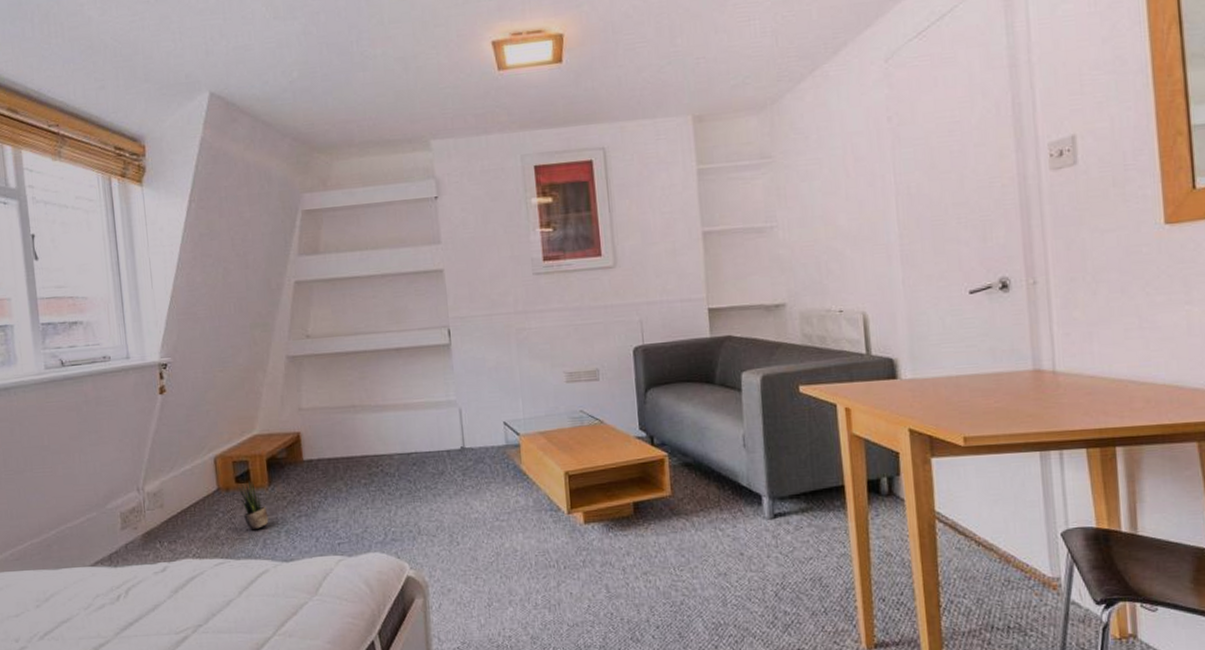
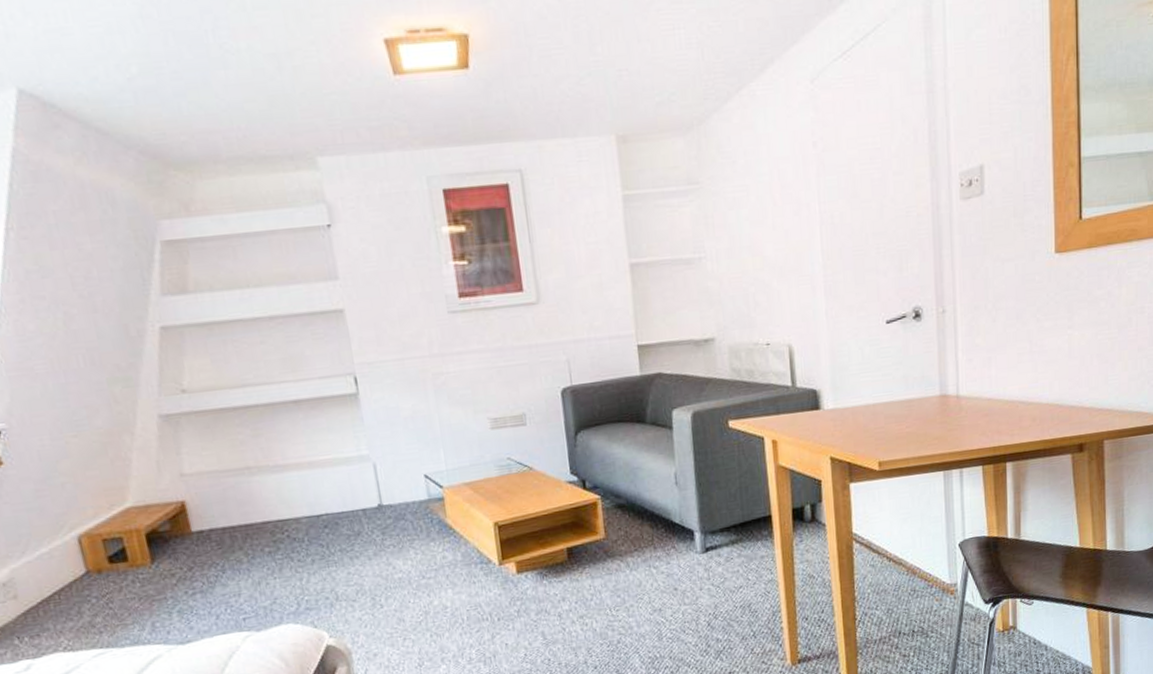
potted plant: present [238,480,269,531] -> none [112,559,156,614]

